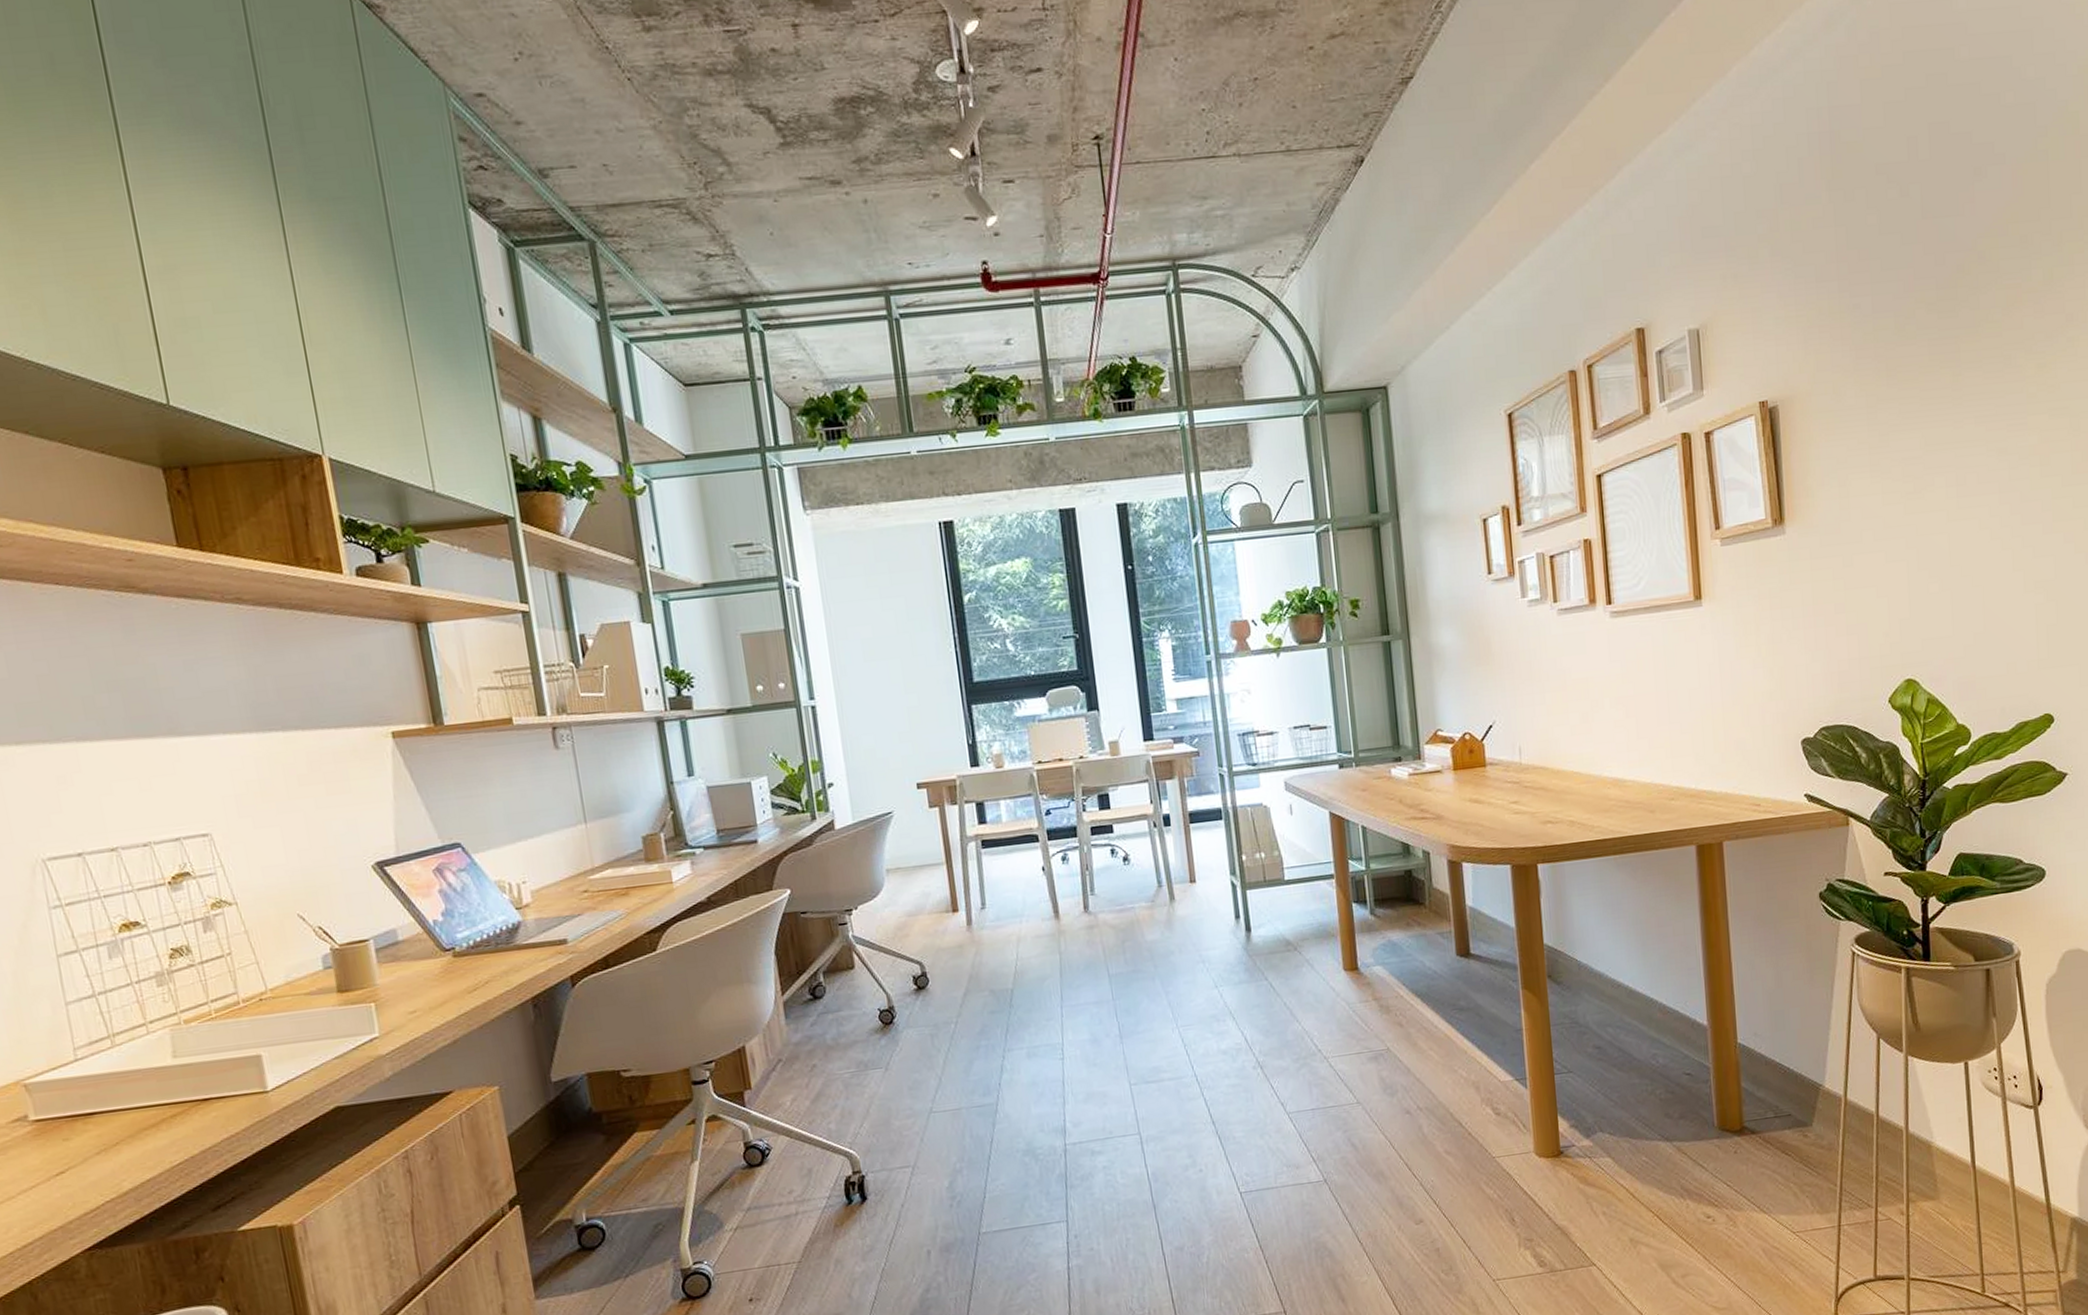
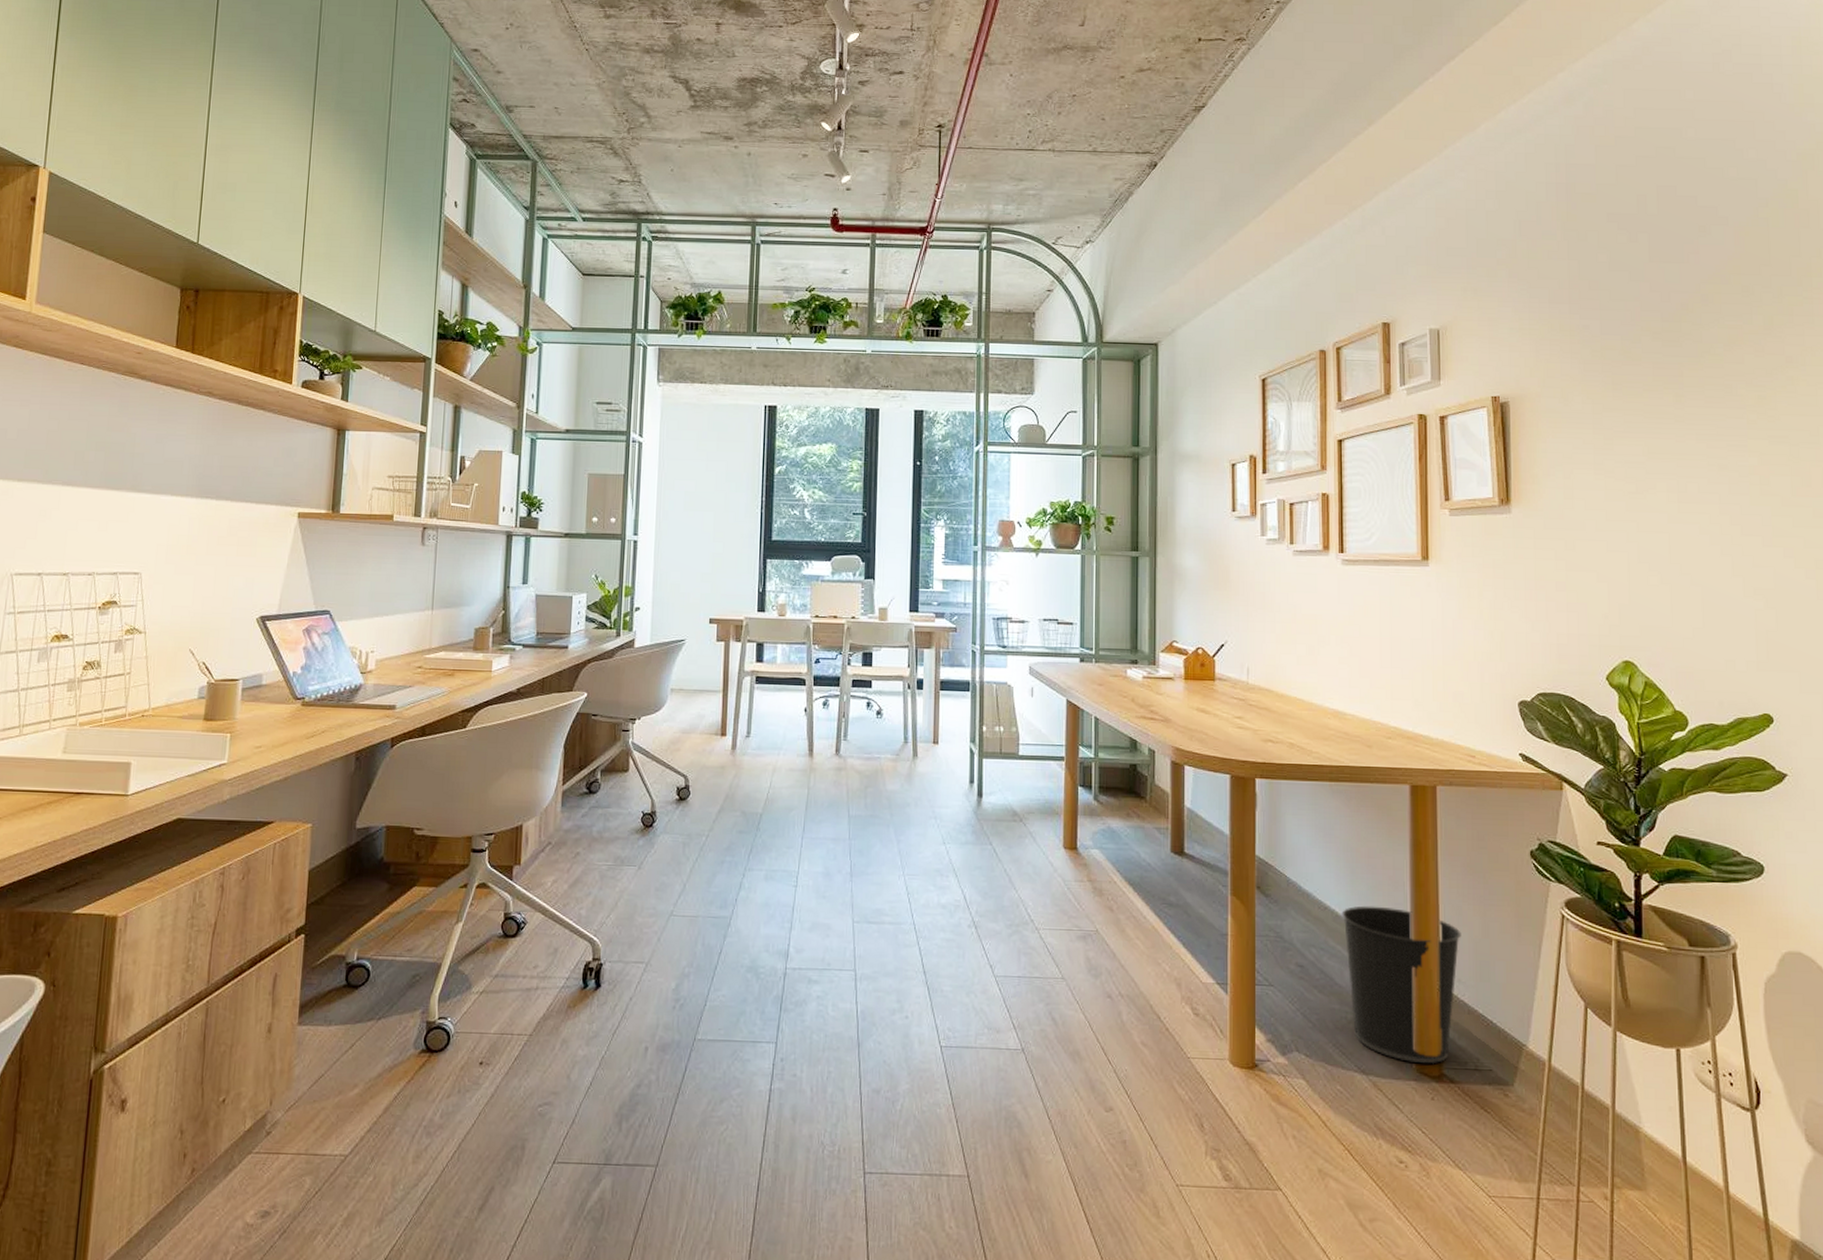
wastebasket: none [1635,973,1755,1122] -> present [1341,905,1461,1064]

